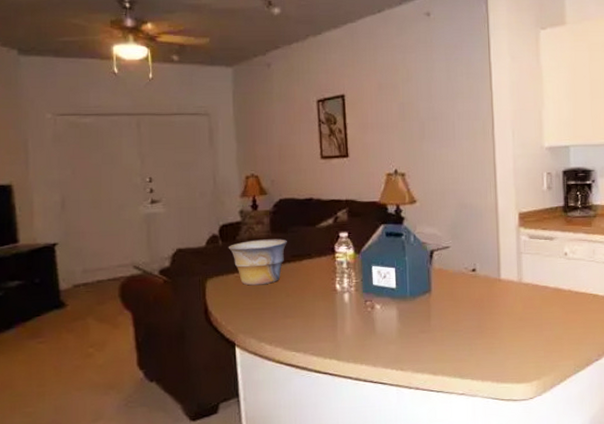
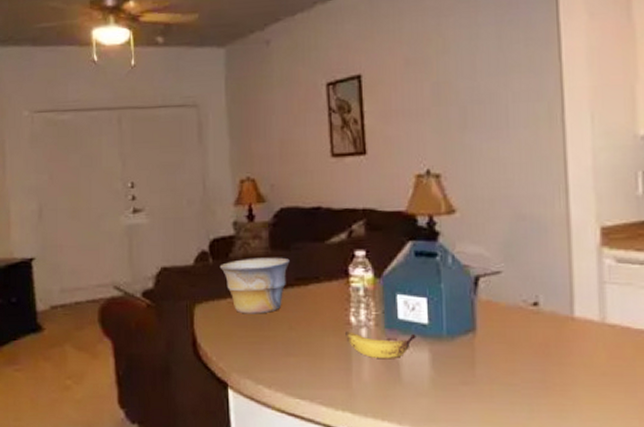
banana: none [332,296,387,317] -> present [345,331,416,359]

